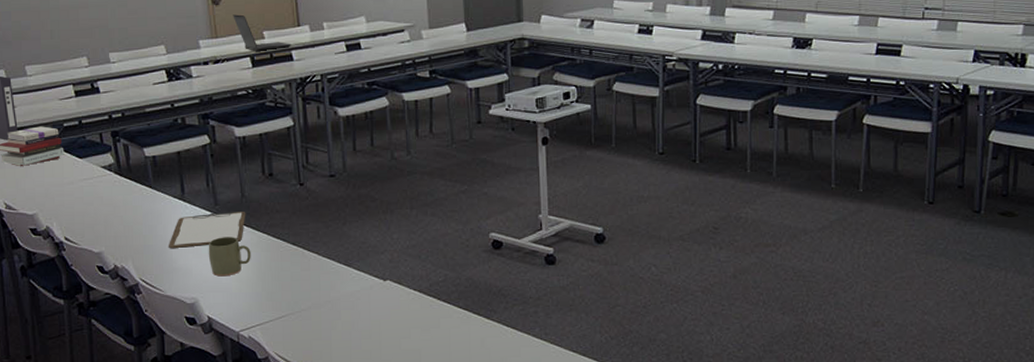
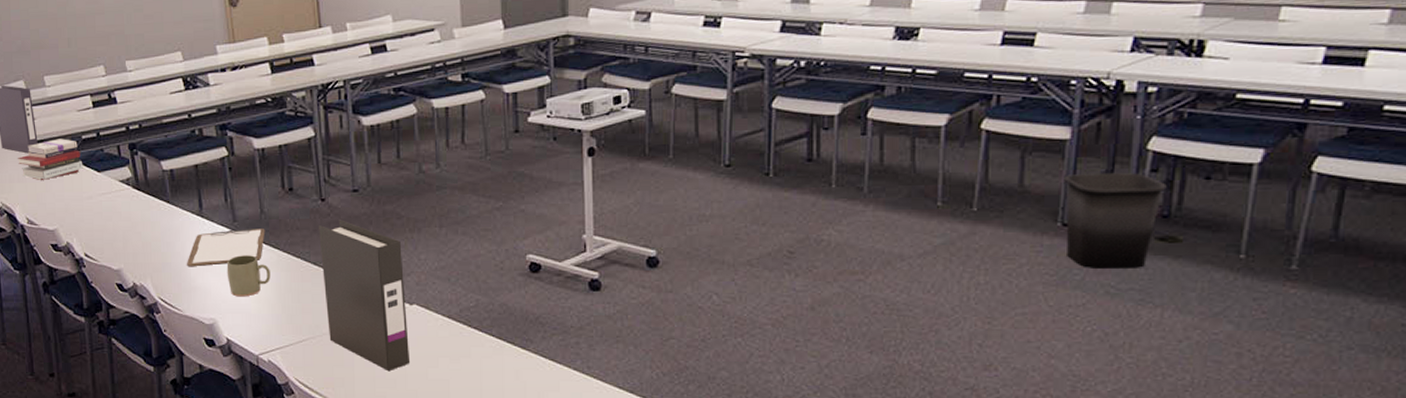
laptop computer: present [233,14,291,52] -> none [251,16,312,57]
binder: none [296,203,385,344] -> present [318,220,411,372]
waste bin: none [928,159,1004,239] -> present [1064,172,1167,268]

